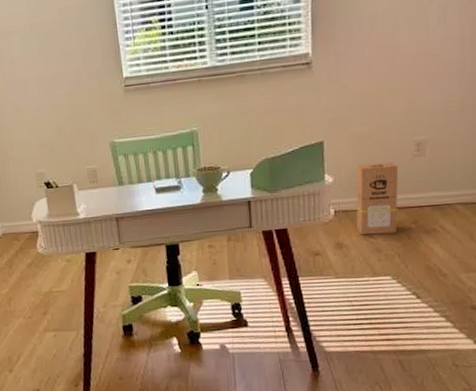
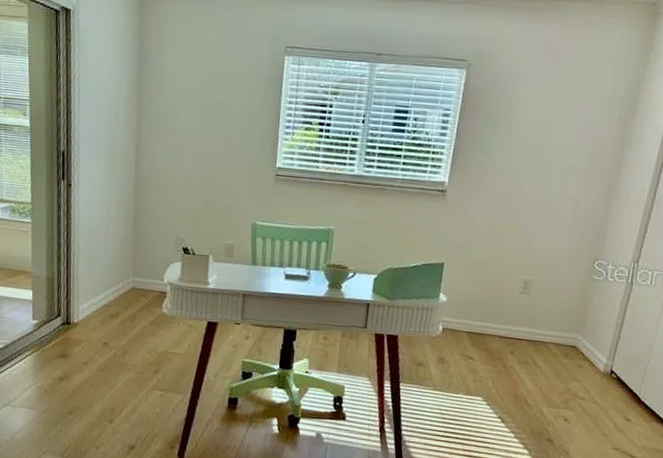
cardboard box: present [356,162,399,236] -> none [460,290,506,359]

